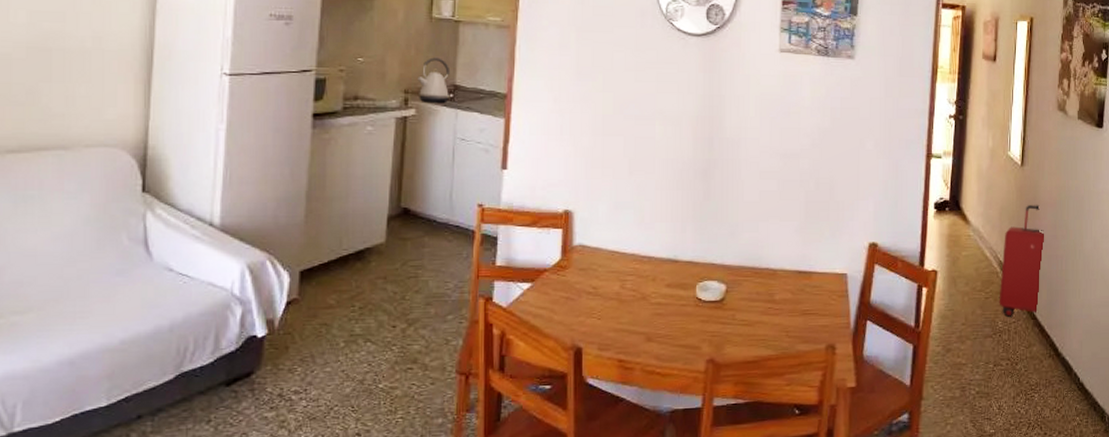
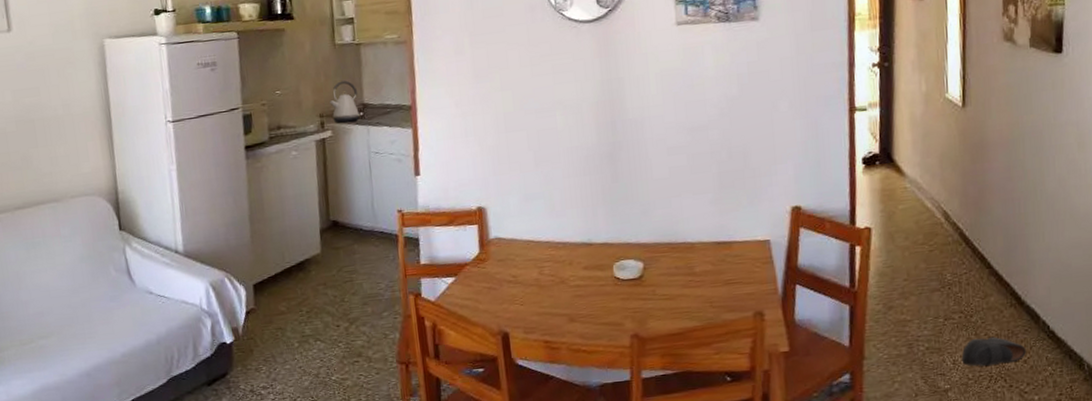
suitcase: present [999,205,1045,317] -> none [945,147,997,268]
shoe: none [1006,385,1059,413] -> present [961,336,1026,367]

